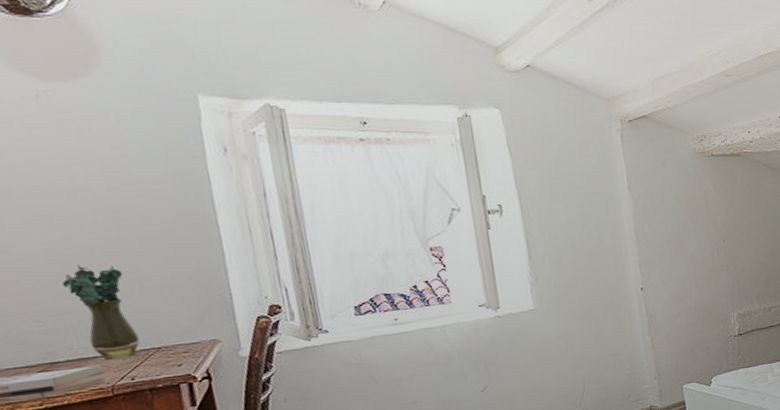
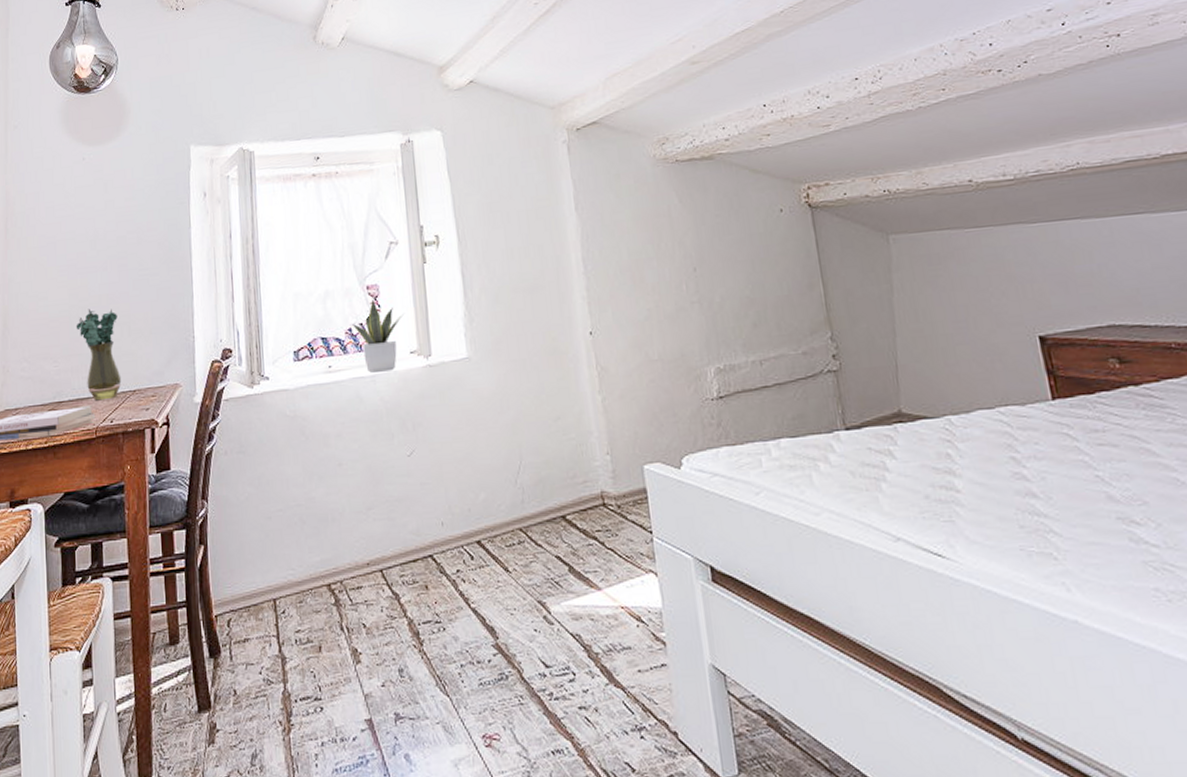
potted plant: none [417,259,470,324] -> present [353,298,404,373]

